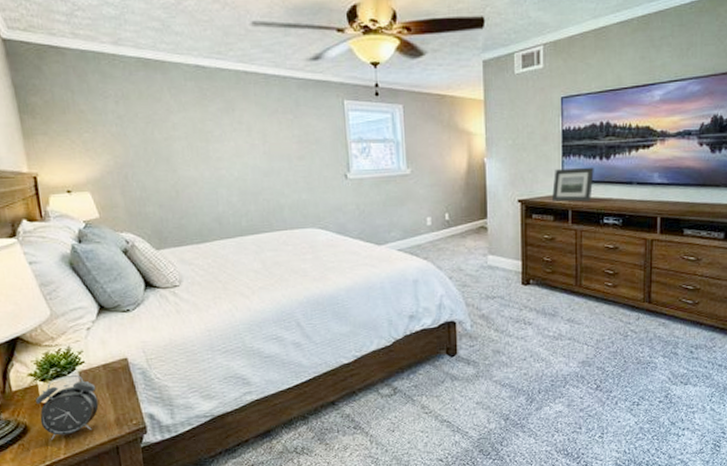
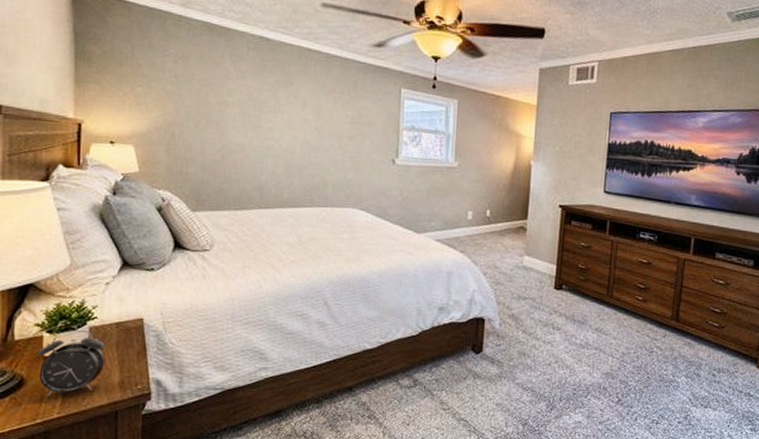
picture frame: present [551,167,594,202] -> none [591,180,635,215]

